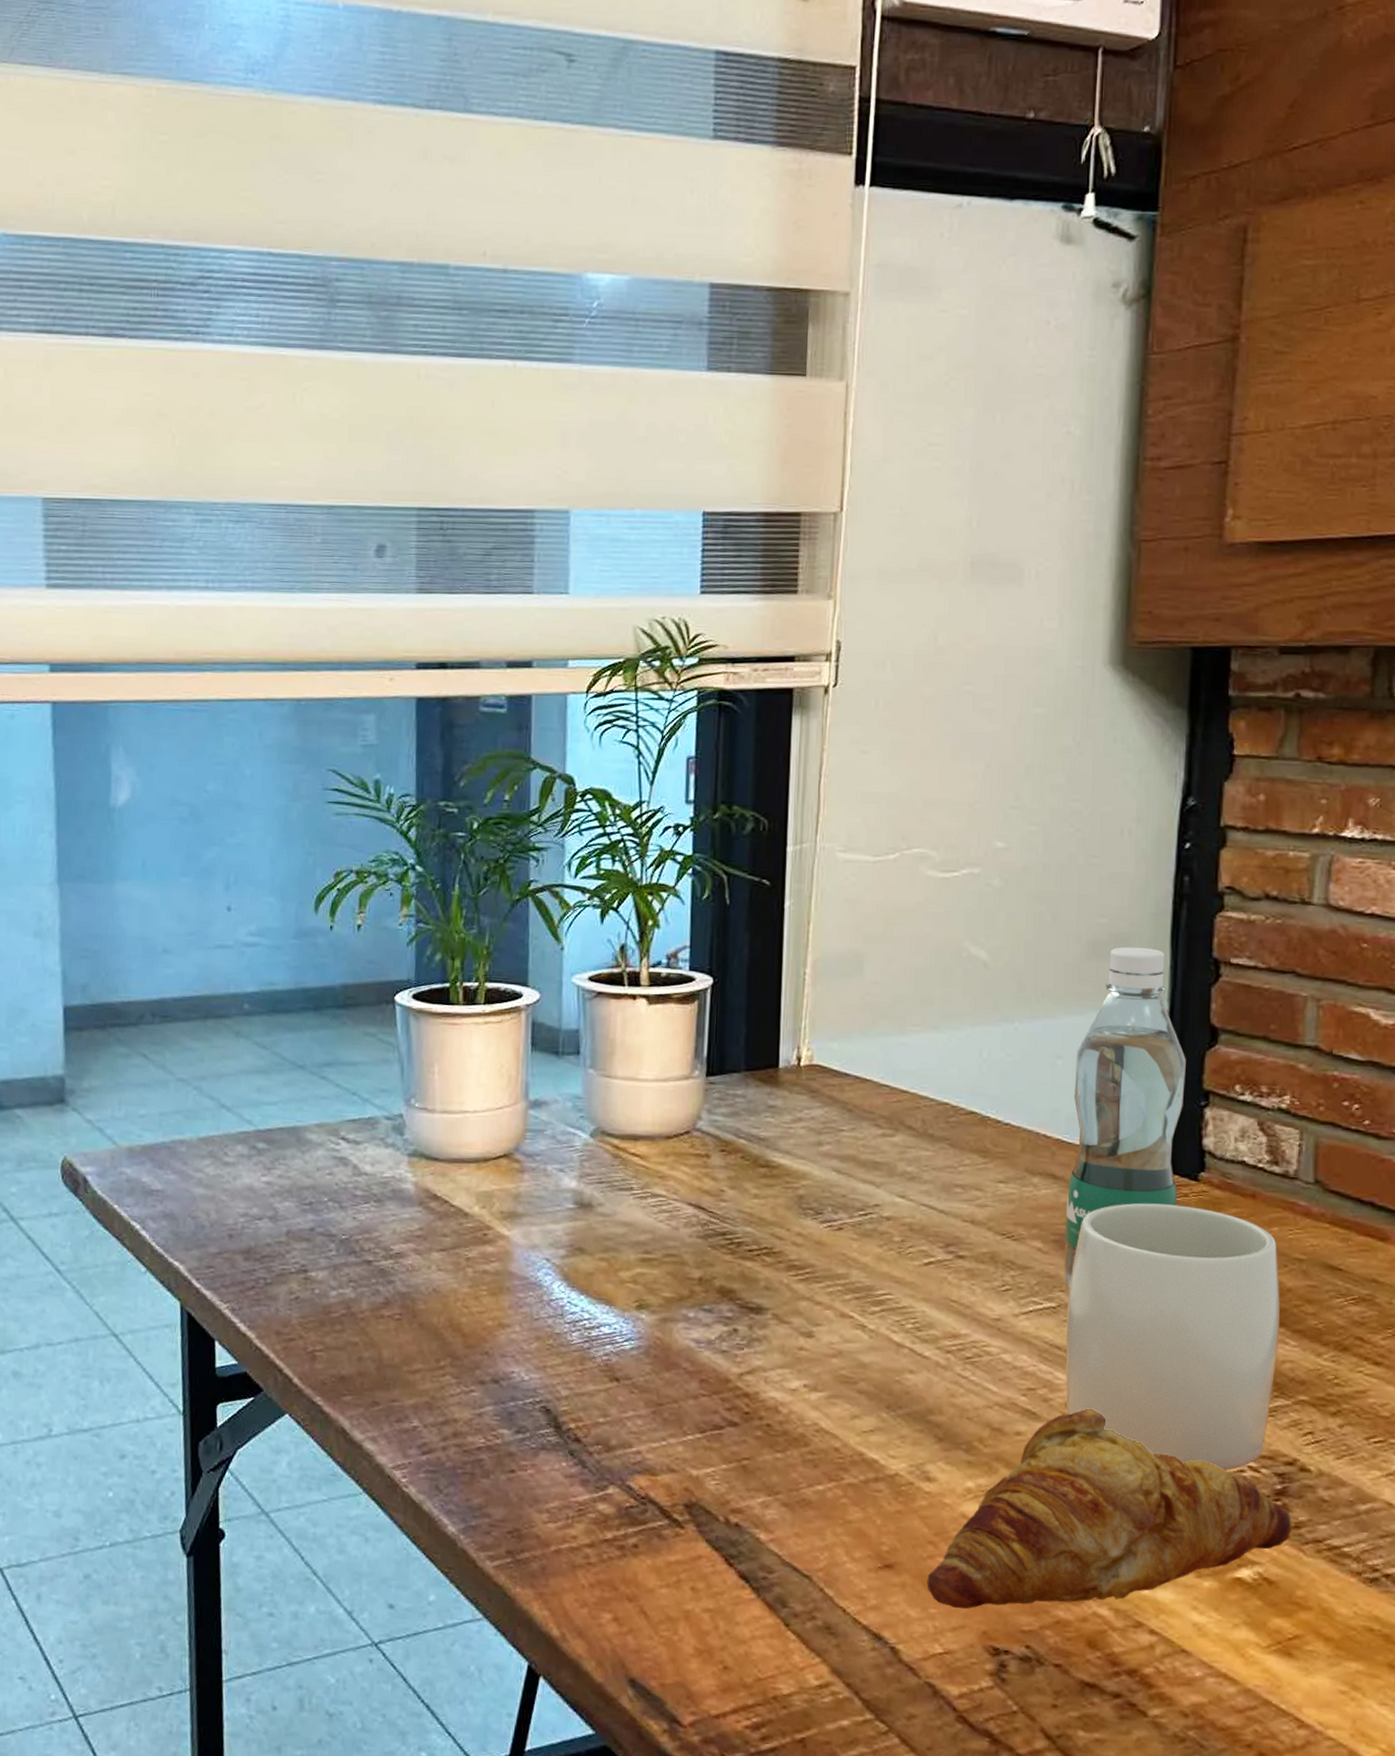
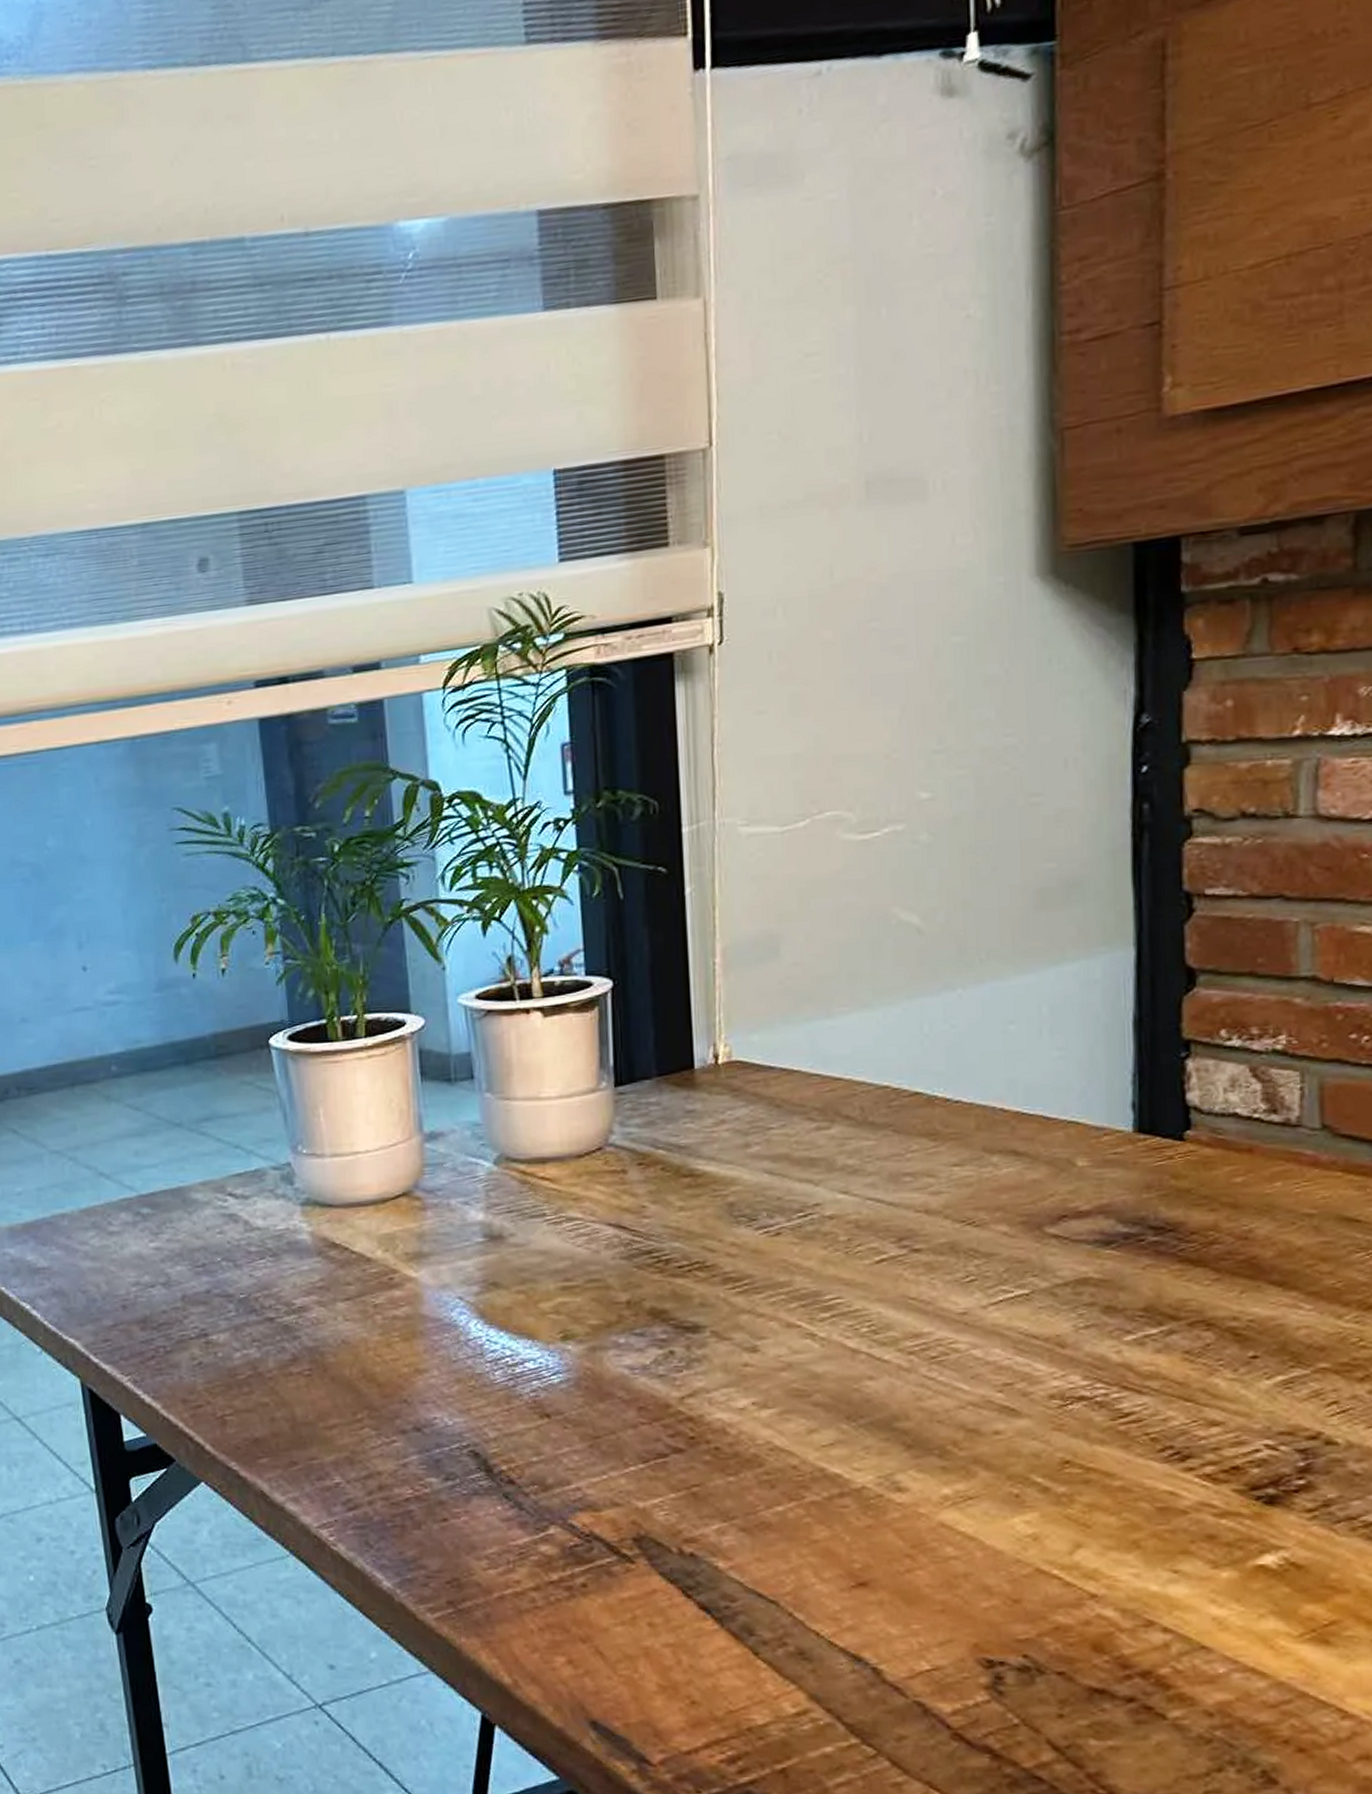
croissant: present [927,1408,1292,1609] -> none [906,1398,1320,1621]
bottle: present [1064,946,1186,1288] -> none [1031,889,1162,1272]
mug: present [1065,1203,1281,1471] -> none [1042,1169,1292,1452]

